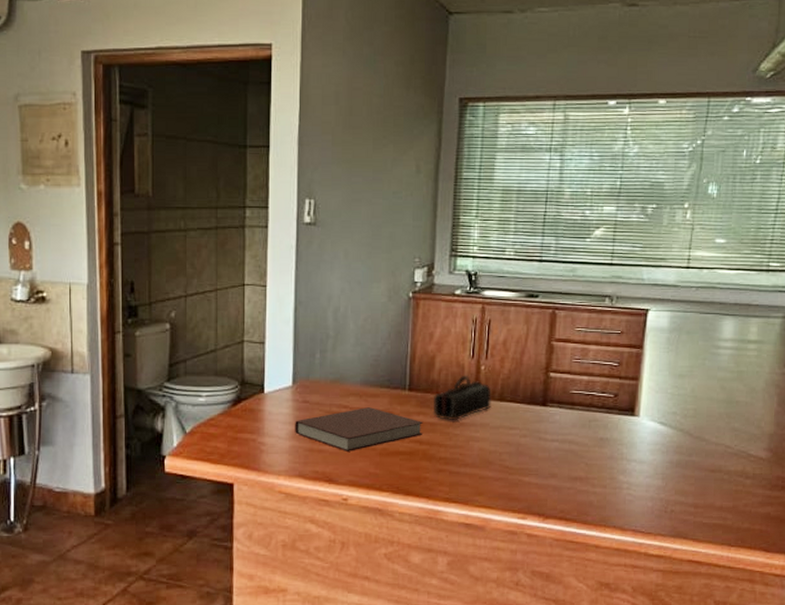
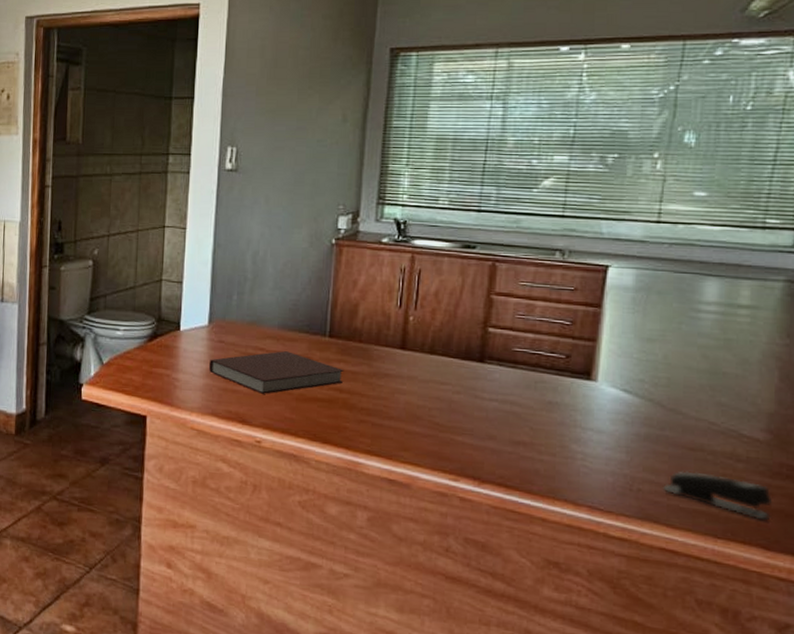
pencil case: present [432,375,492,420] -> none [354,324,421,371]
stapler: none [690,491,771,527] -> present [662,471,772,521]

